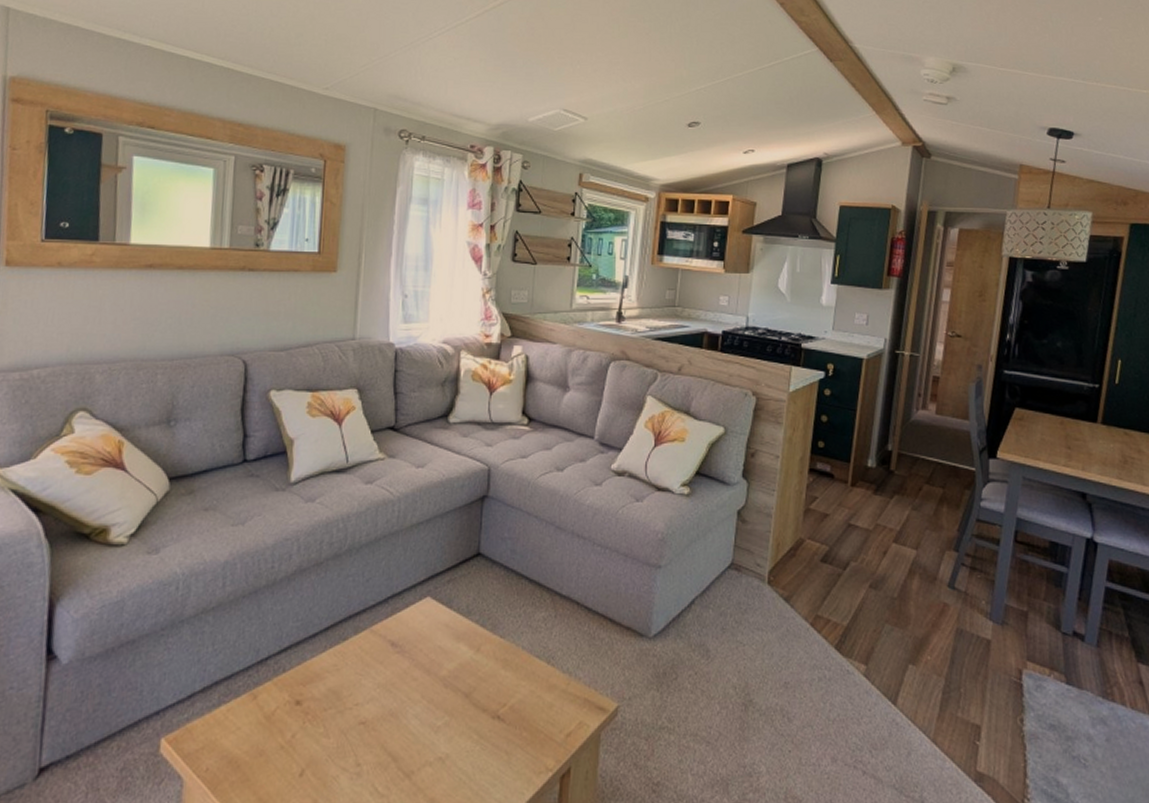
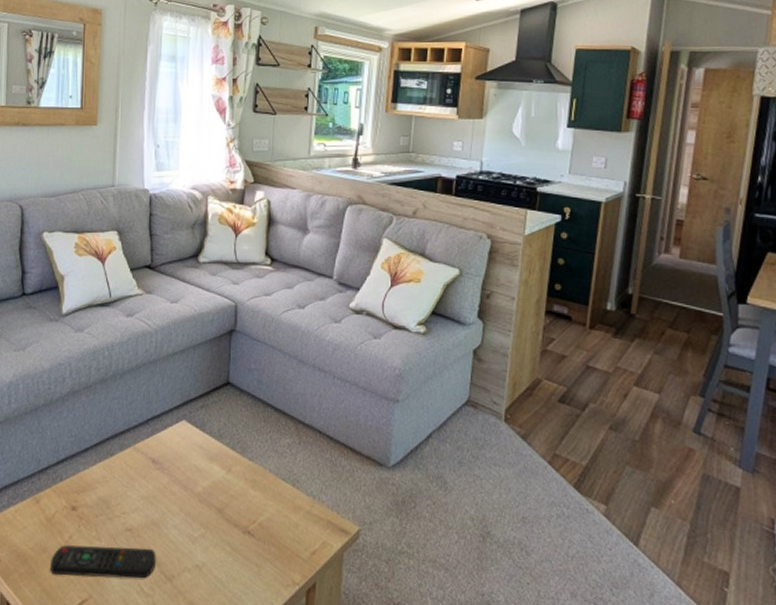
remote control: none [268,742,394,780] -> present [50,545,157,579]

